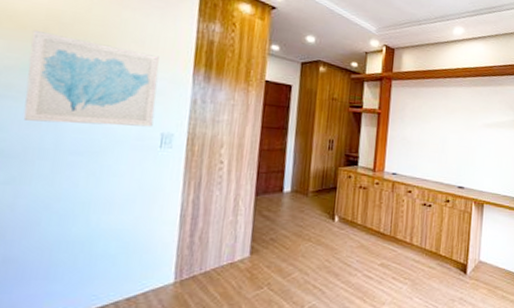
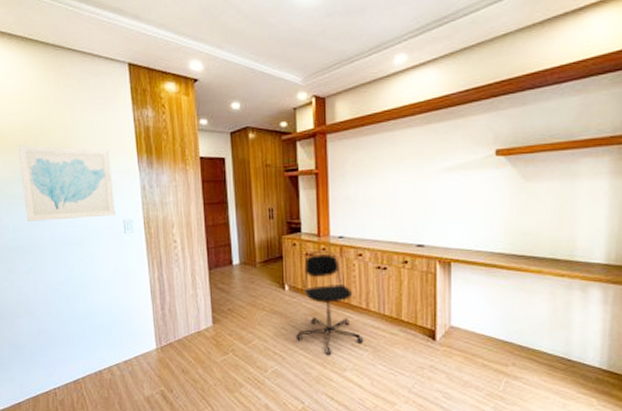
office chair: none [338,184,405,288] -> present [295,250,364,355]

